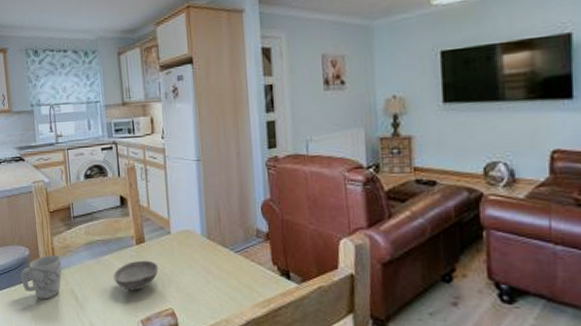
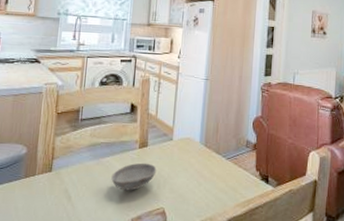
mug: present [20,255,62,300] -> none [10,154,61,199]

